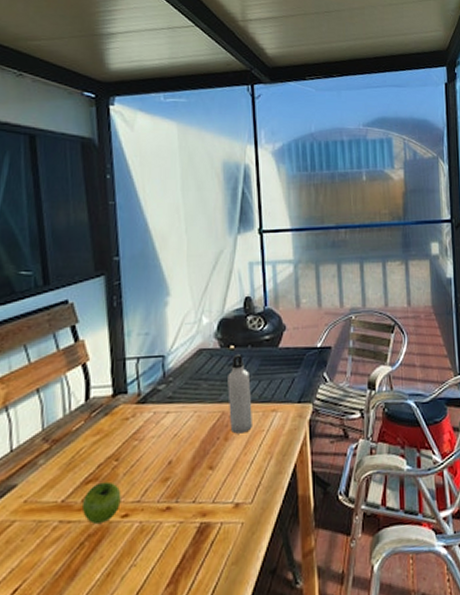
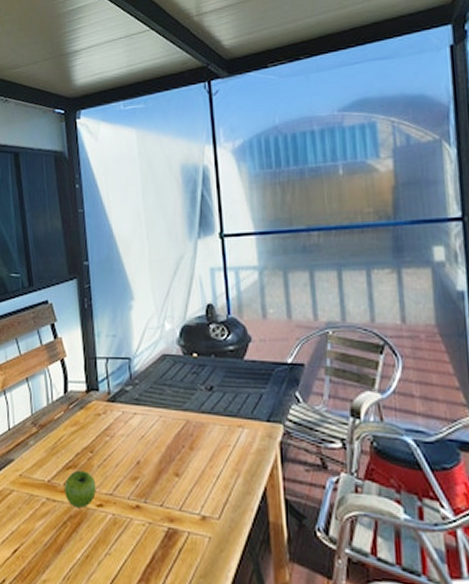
water bottle: present [227,354,252,434] -> none [191,363,217,445]

